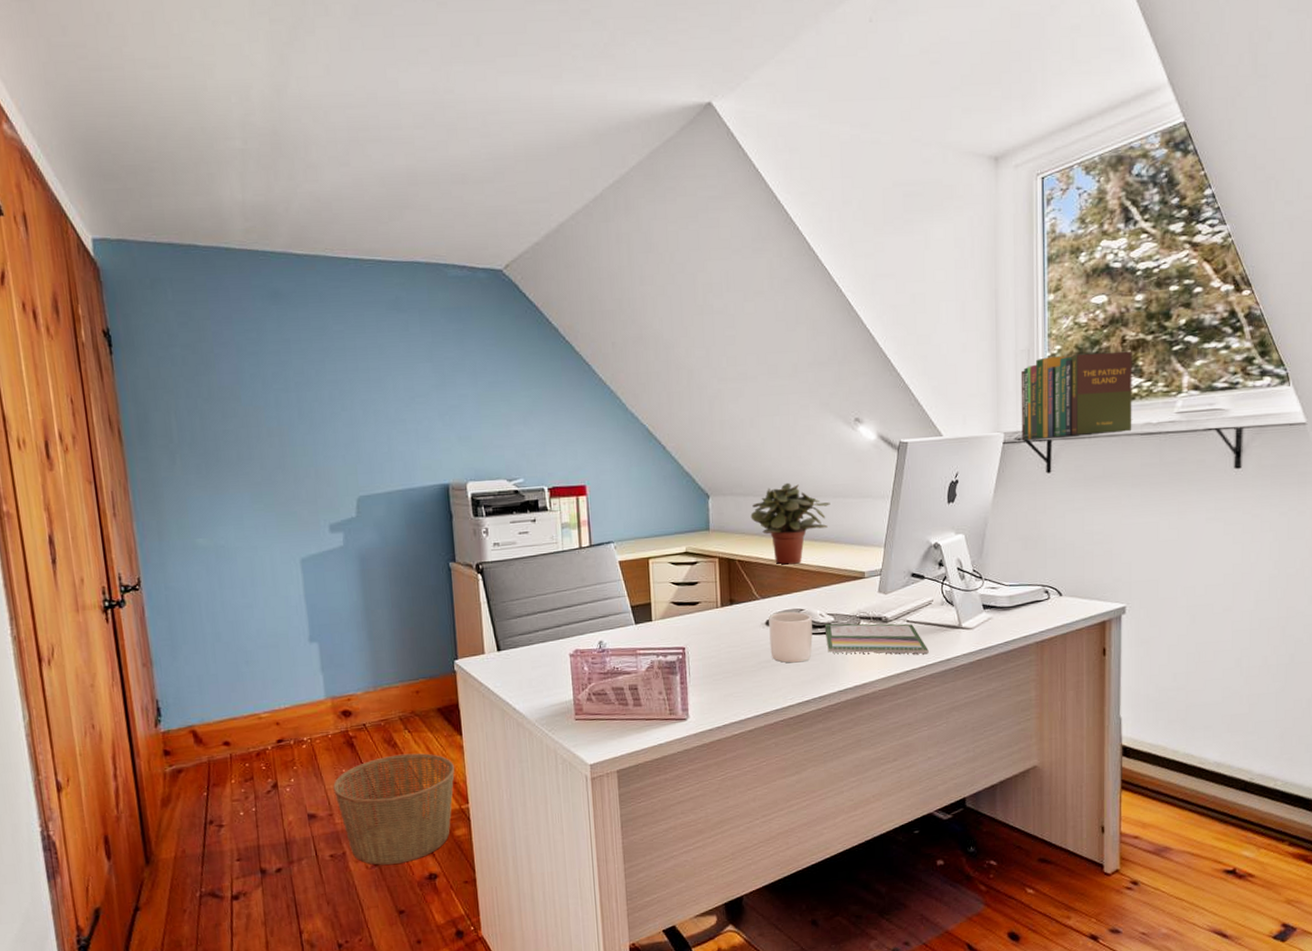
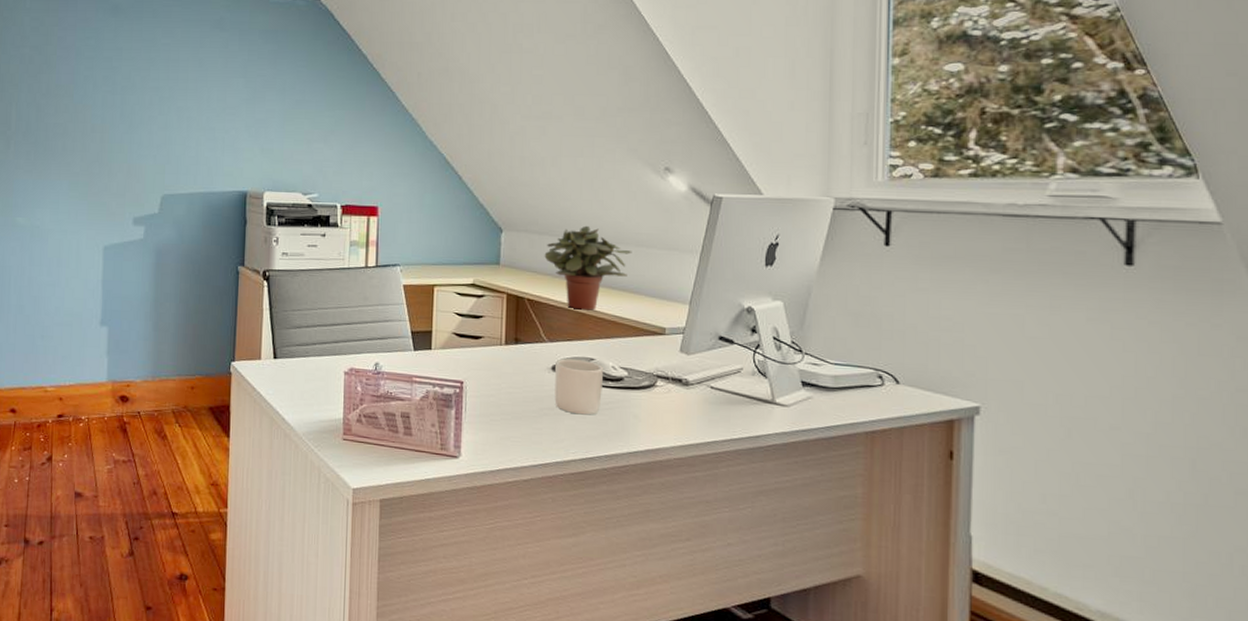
basket: present [333,753,455,865] -> none [102,447,219,558]
calendar: present [824,623,929,655] -> none [616,377,735,427]
books: present [1020,351,1132,441] -> none [855,122,993,211]

